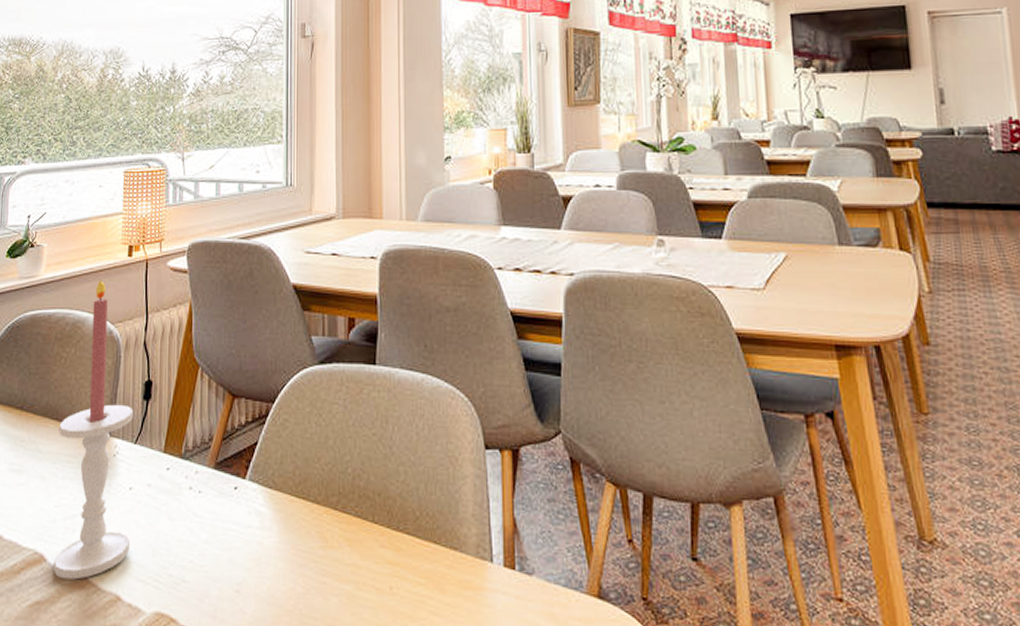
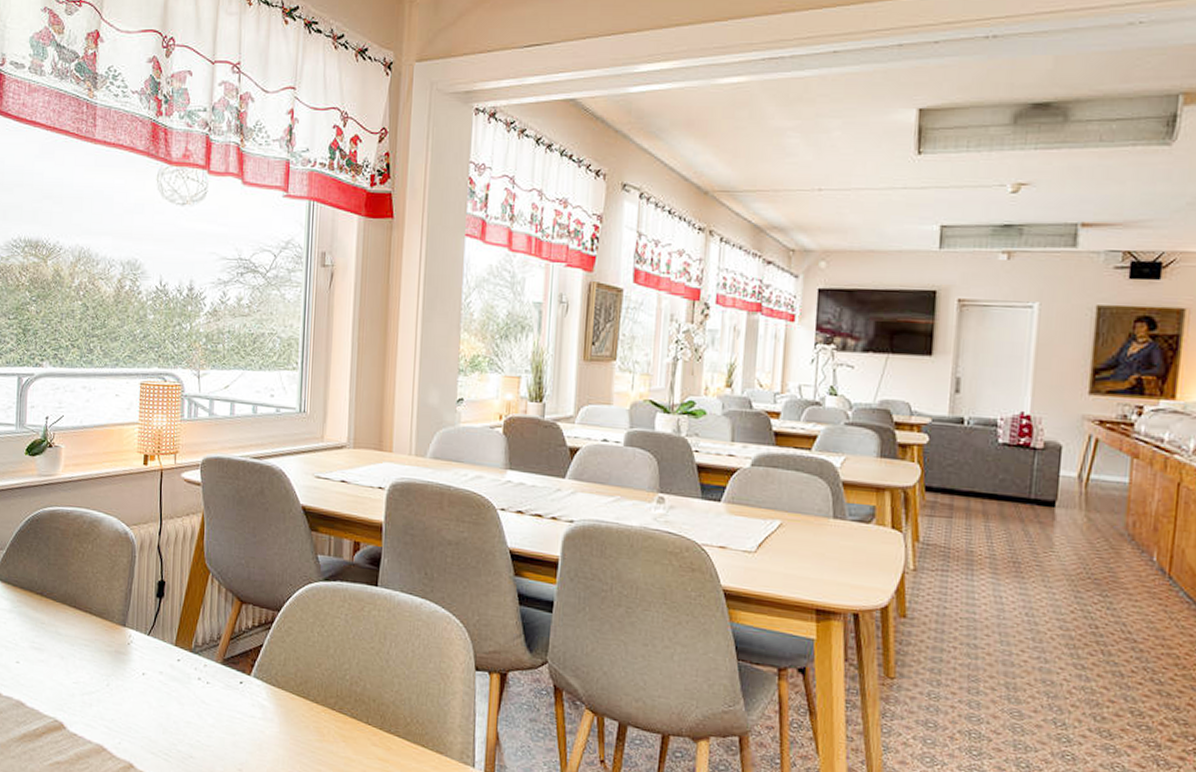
candle holder: present [53,280,134,580] -> none [72,485,147,747]

